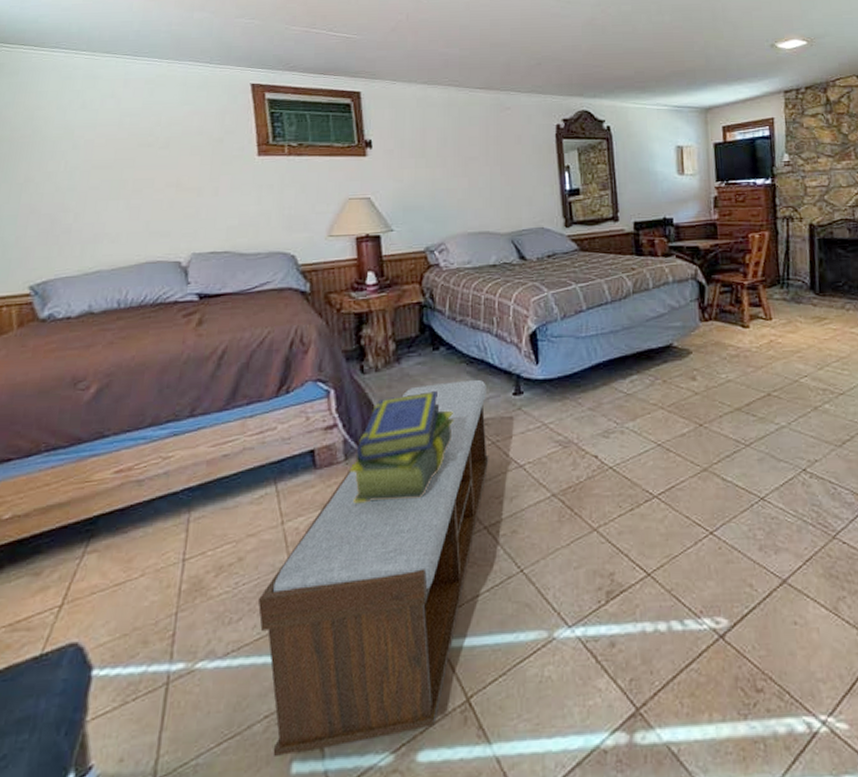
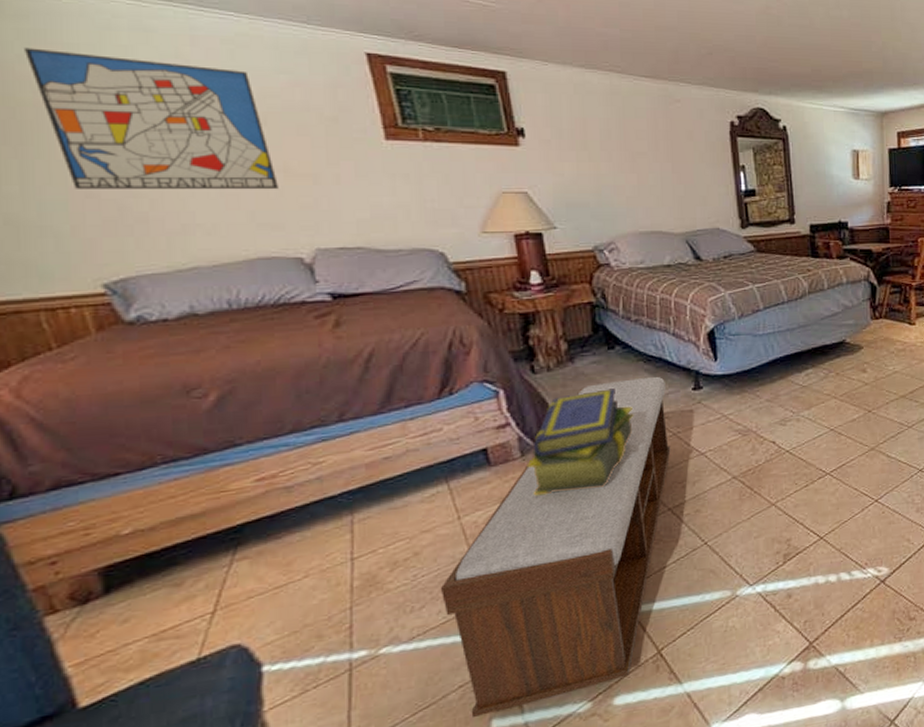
wall art: none [11,96,171,206] -> present [25,47,279,190]

